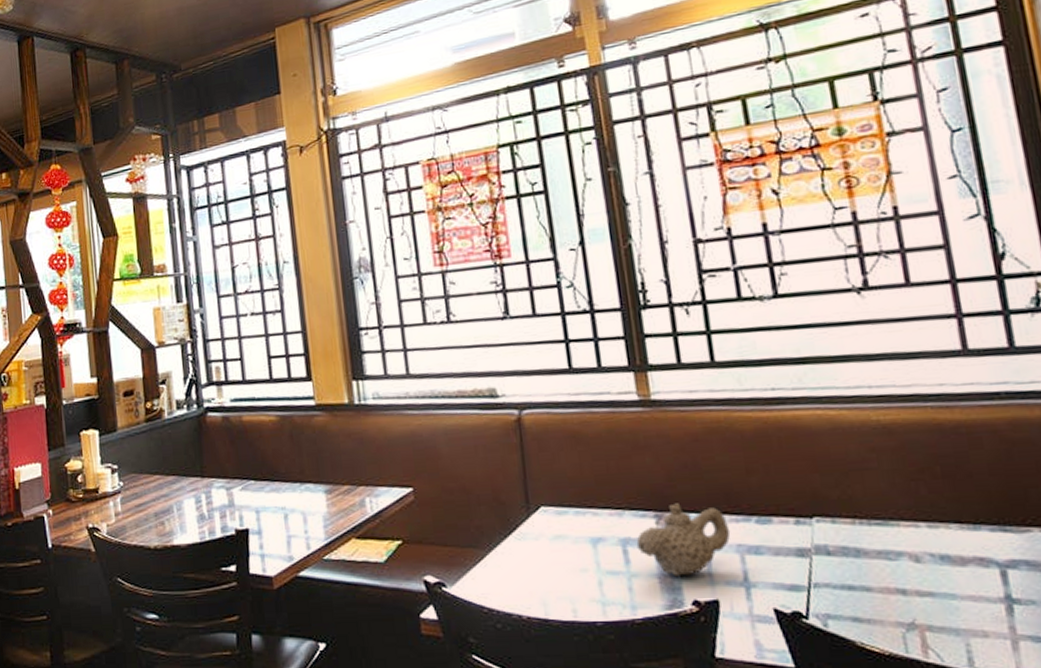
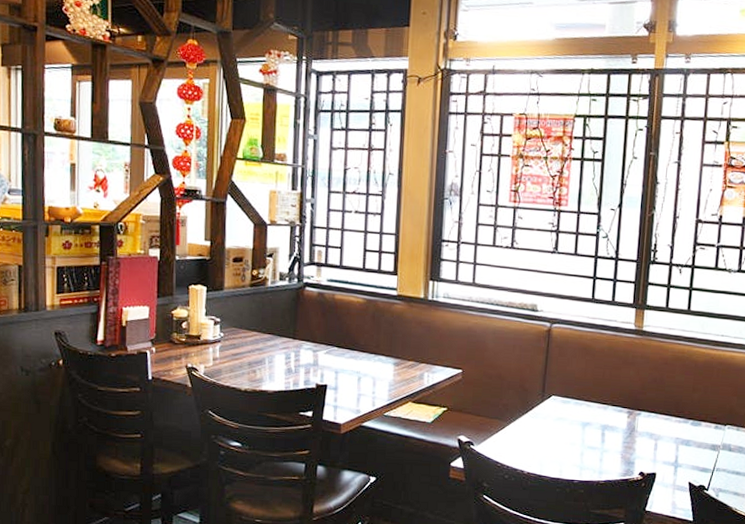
teapot: present [636,503,731,577] -> none [611,405,674,455]

